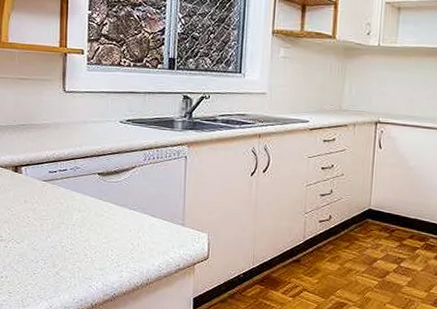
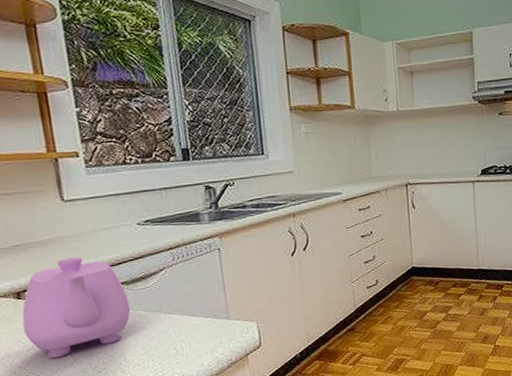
teapot: none [15,142,102,231] -> present [22,257,131,359]

